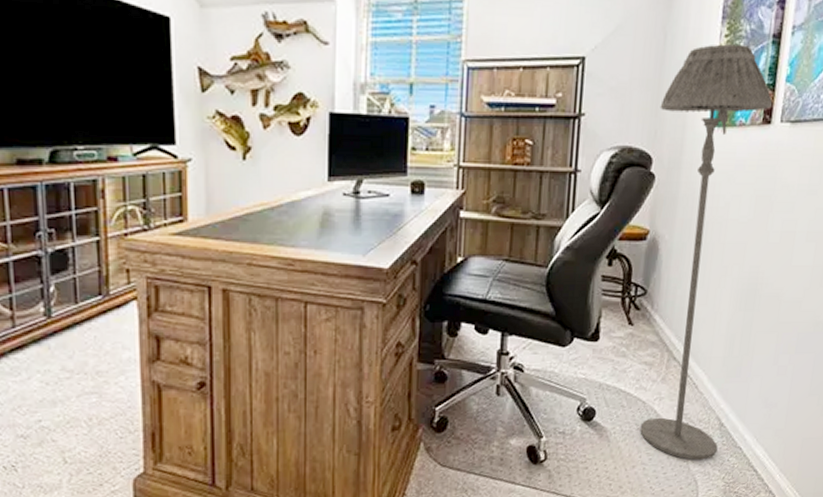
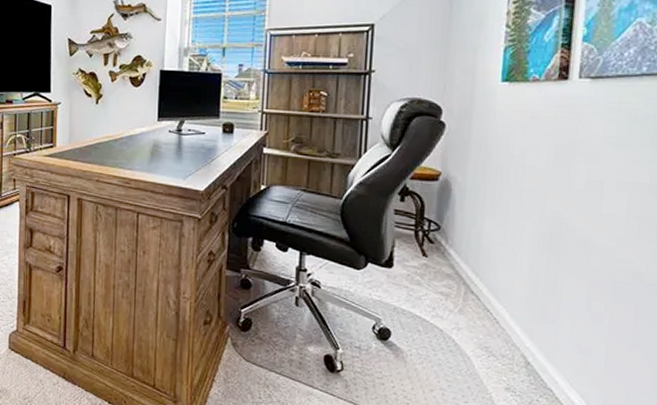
floor lamp: present [640,44,773,461] -> none [437,9,569,396]

